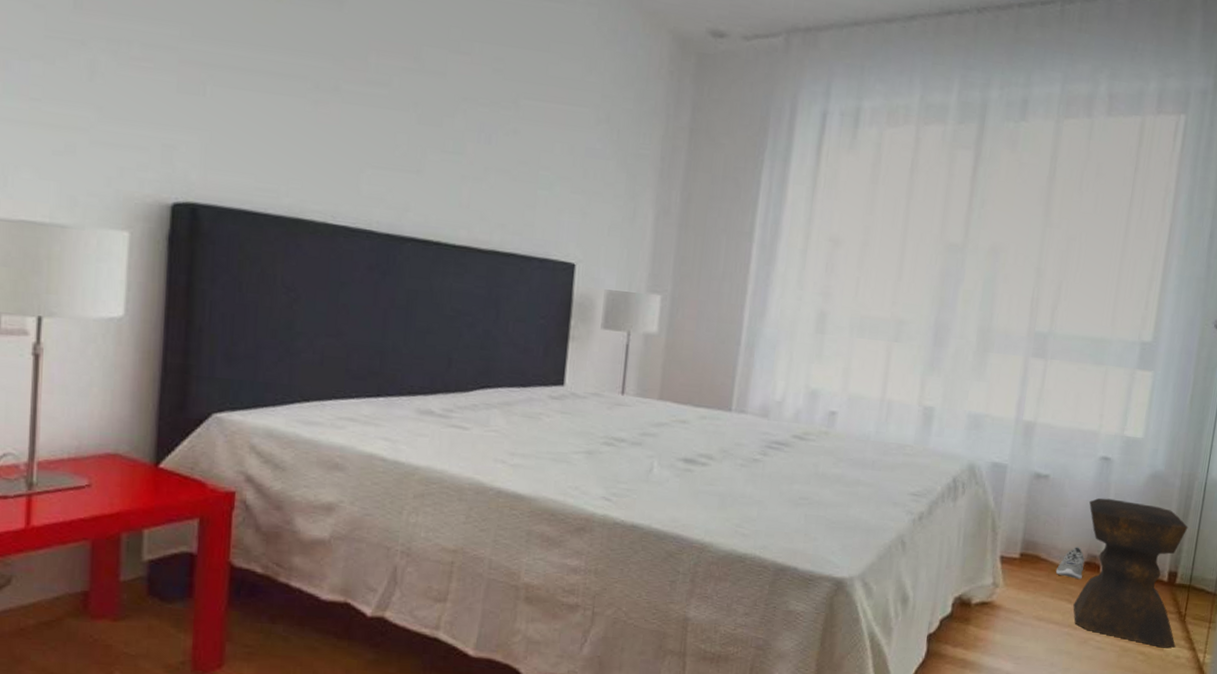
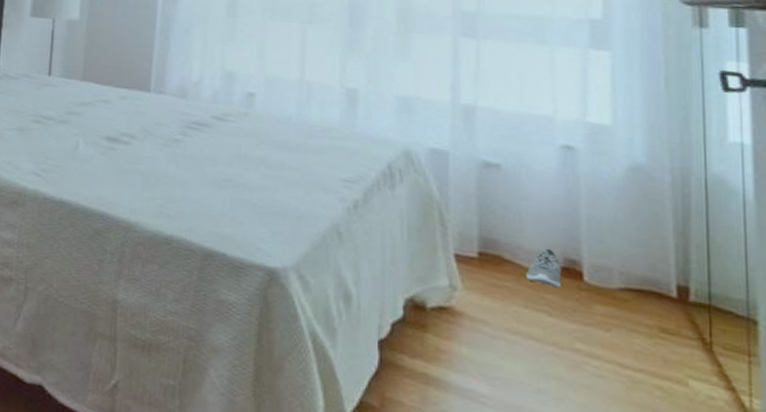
stool: present [1073,498,1188,648] -> none [555,192,705,385]

